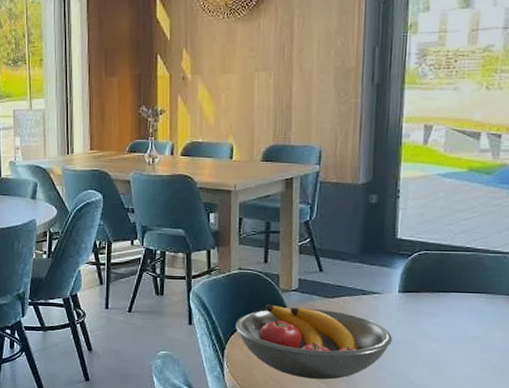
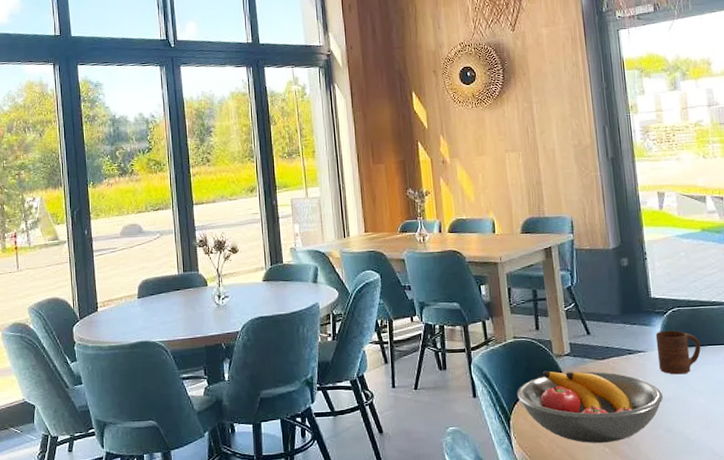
cup: none [393,273,444,319] -> present [655,330,701,375]

